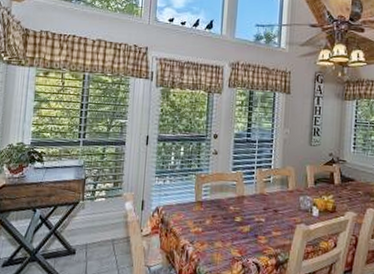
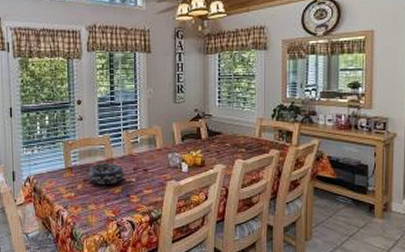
decorative bowl: none [217,200,255,223] -> present [88,163,125,184]

